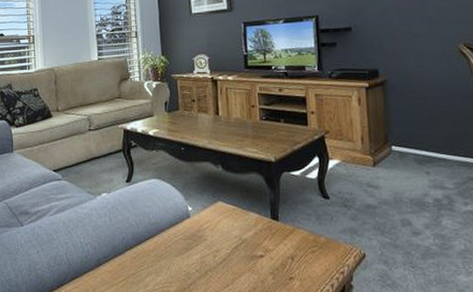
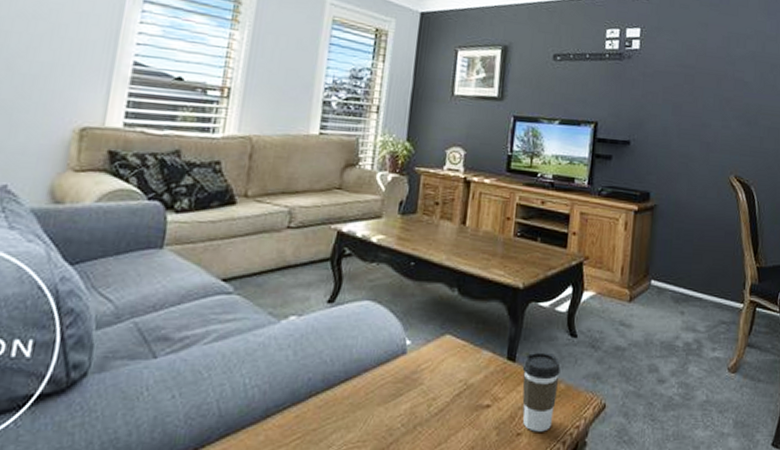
coffee cup: none [285,212,320,276] -> present [522,352,561,432]

